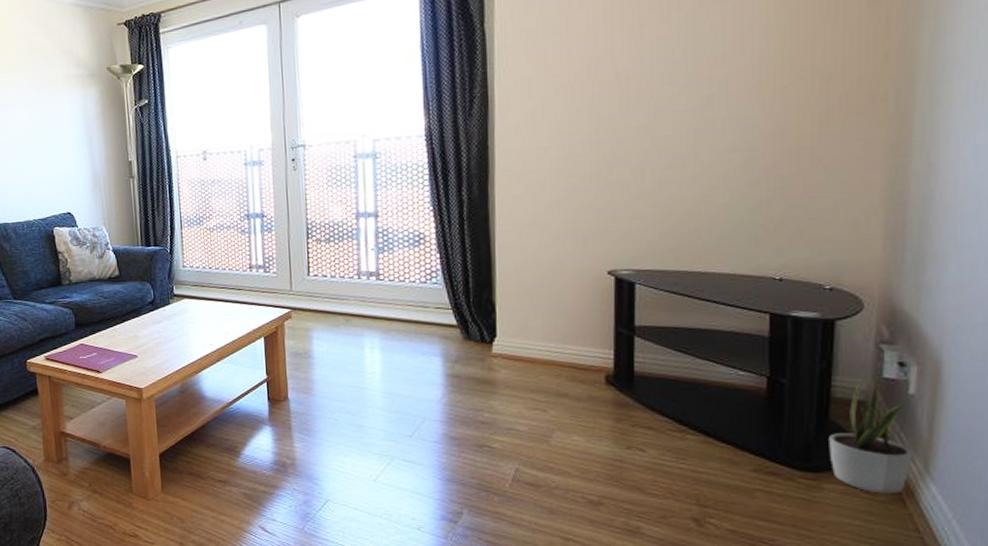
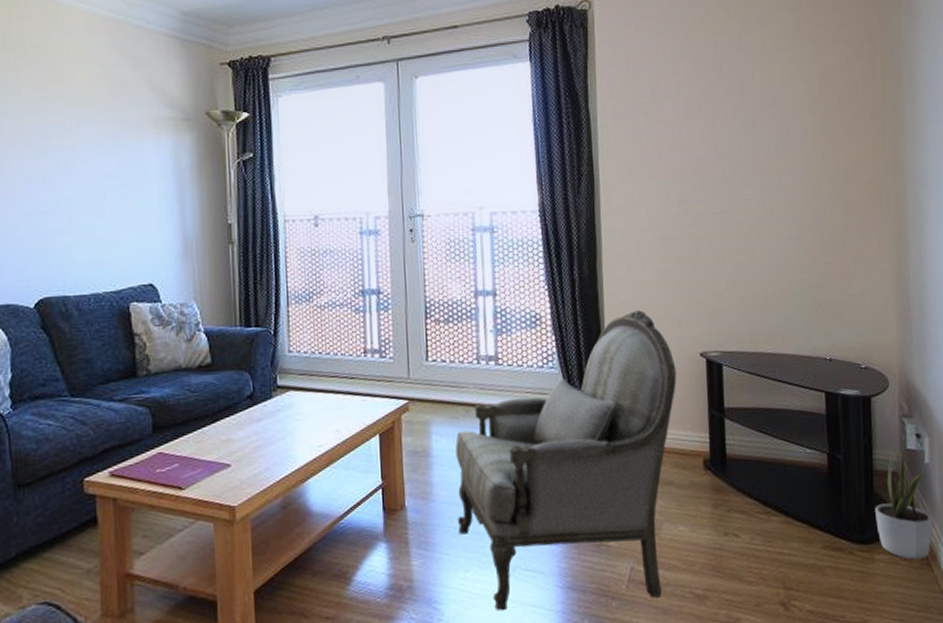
armchair: none [336,229,578,498] -> present [455,310,677,612]

